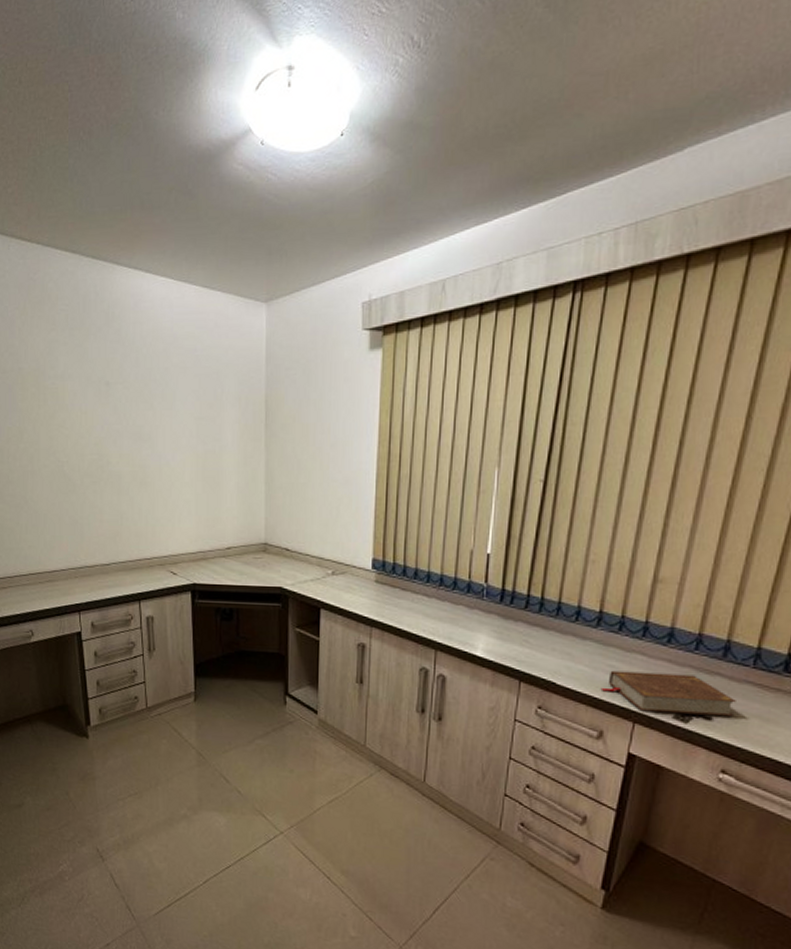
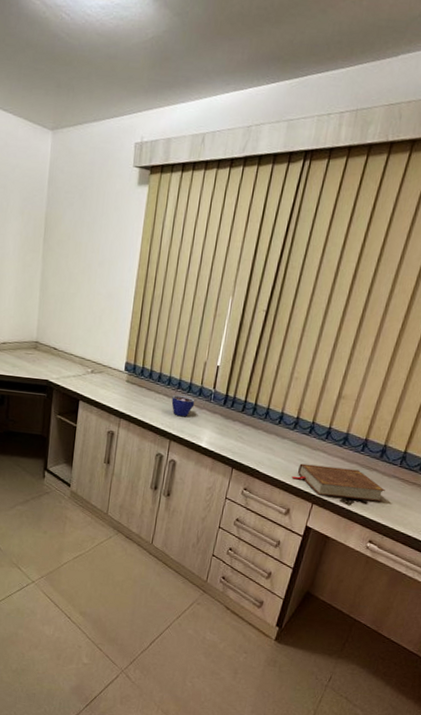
cup: none [433,593,463,620] -> present [171,394,195,417]

